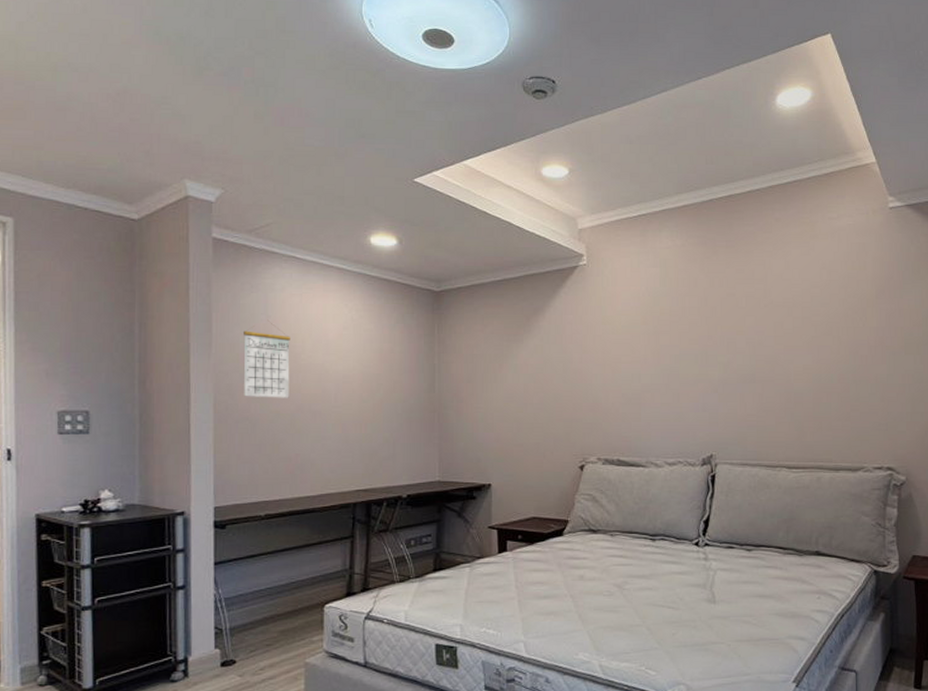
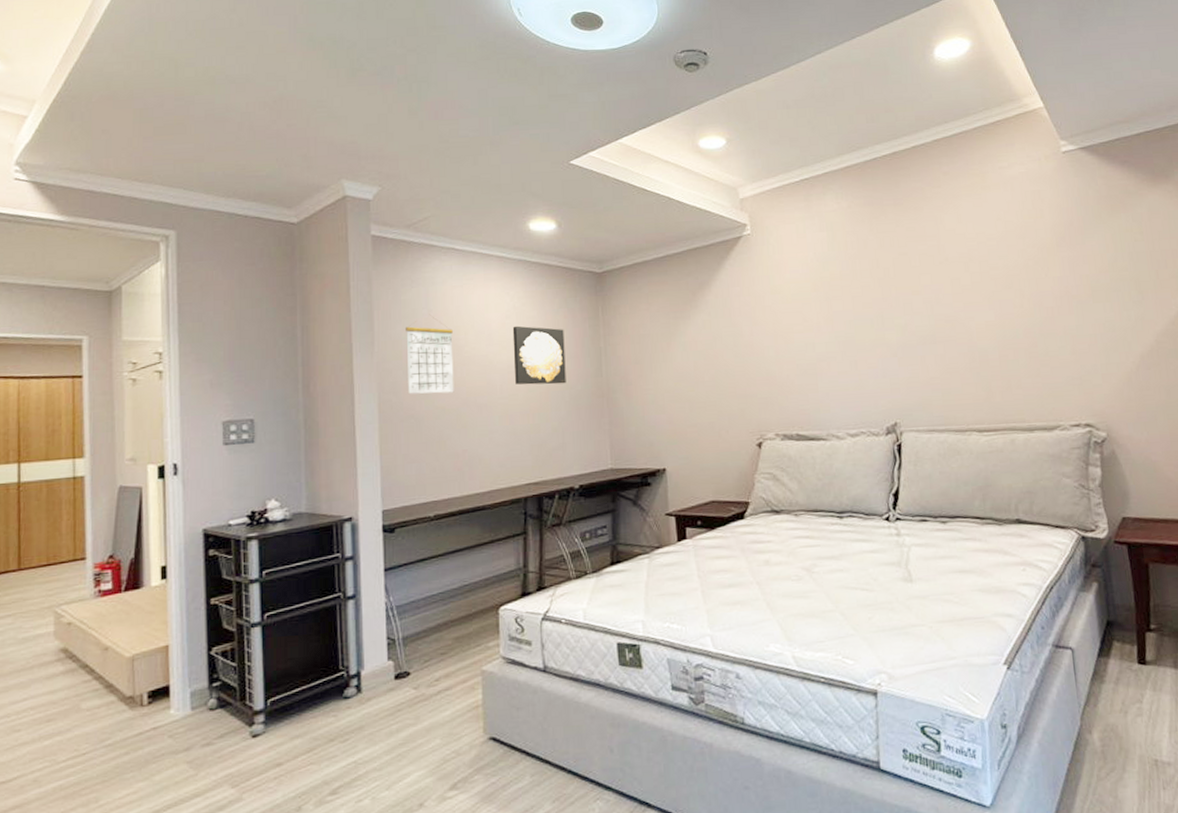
wall art: none [349,337,400,397] -> present [512,325,566,385]

